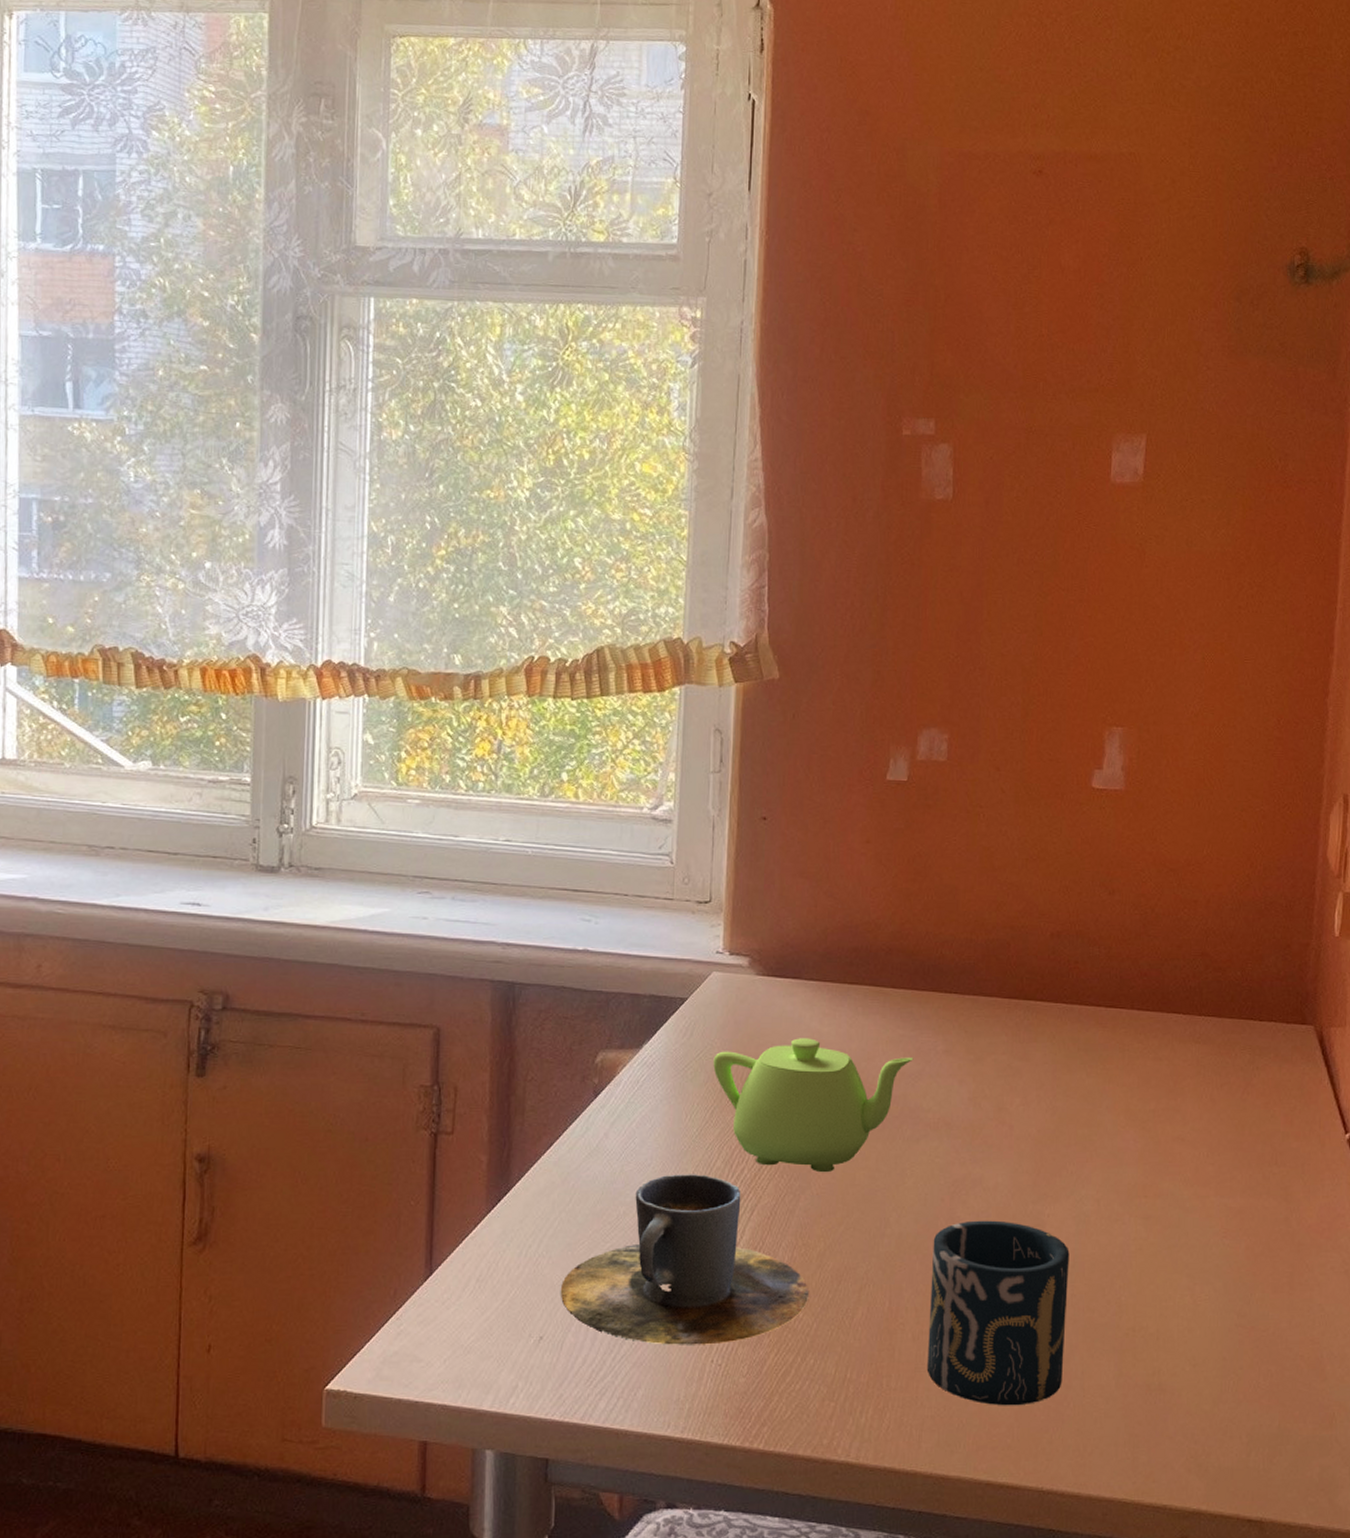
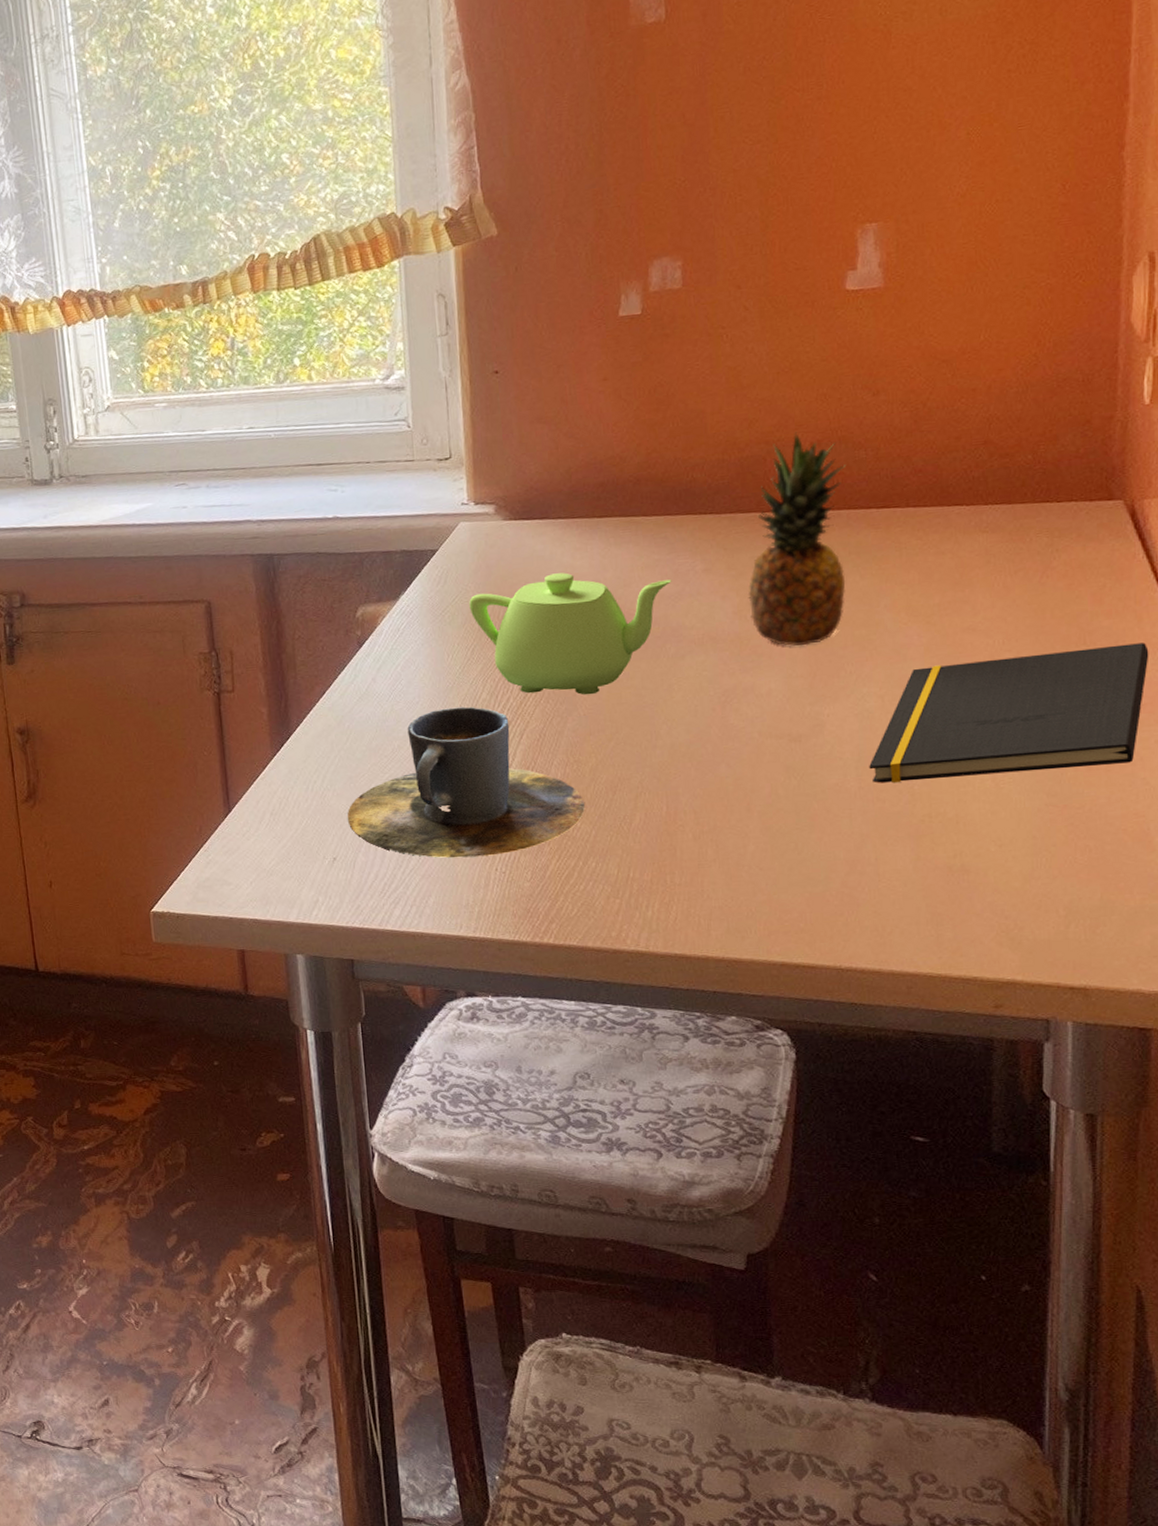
cup: present [926,1220,1070,1406] -> none [707,724,855,894]
fruit: none [983,921,1080,1141] -> present [748,432,846,646]
notepad: none [1082,1168,1329,1292] -> present [869,642,1149,783]

